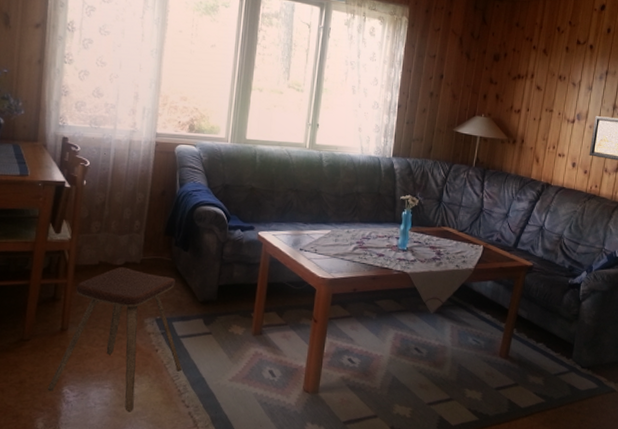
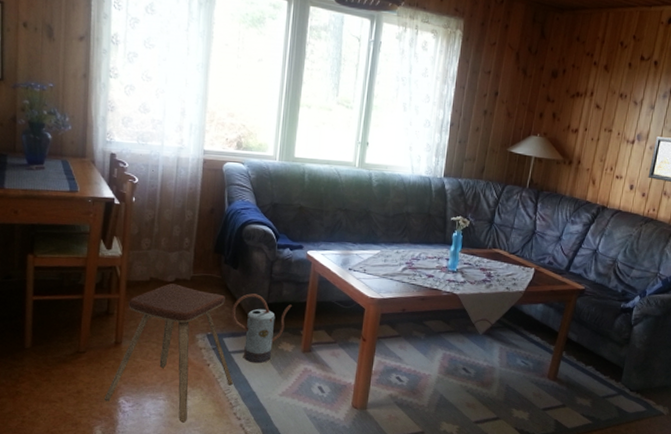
watering can: none [181,276,243,348] -> present [231,293,292,364]

